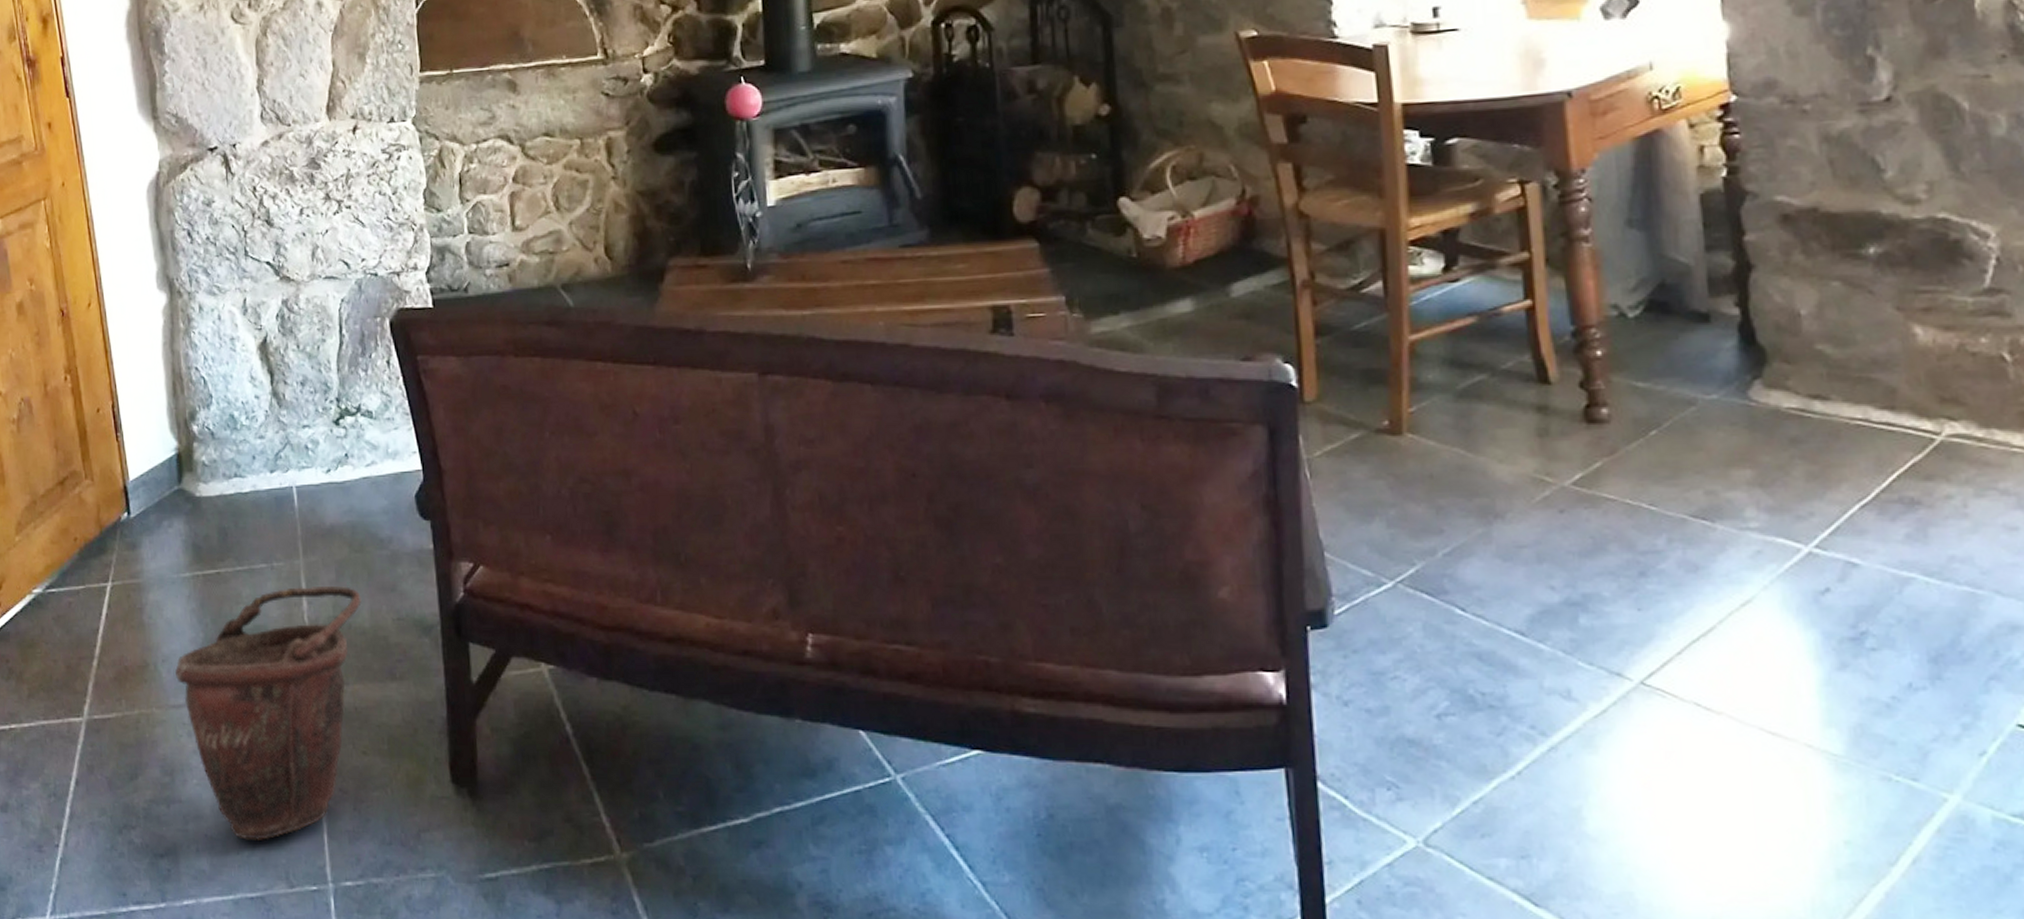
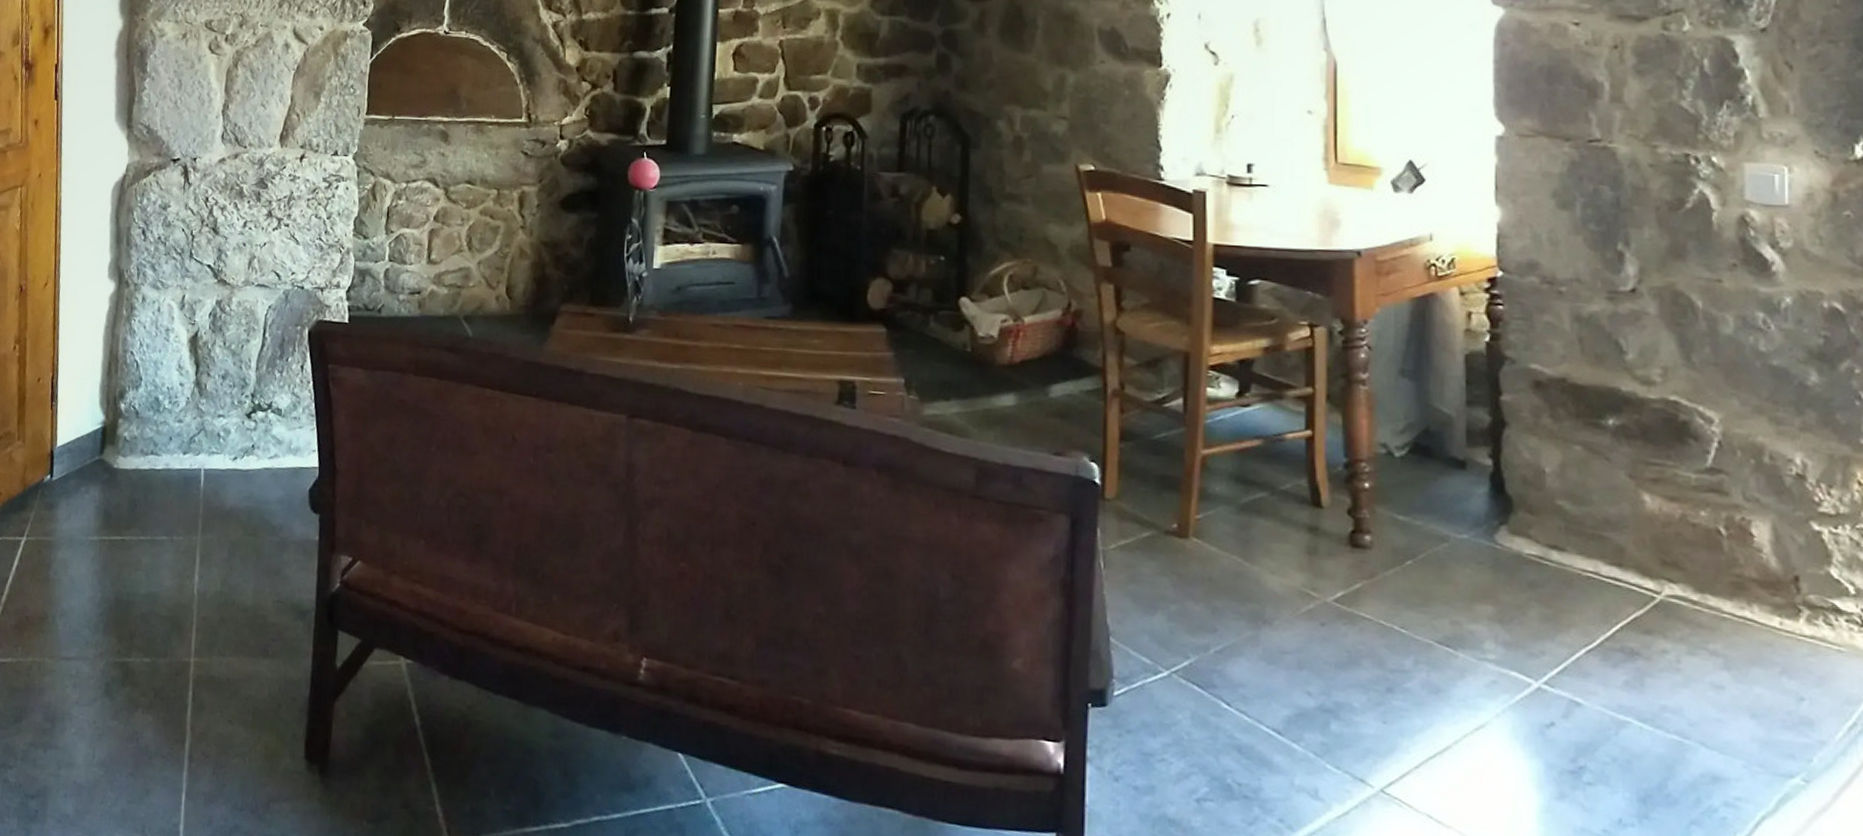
bucket: present [175,586,362,840] -> none [70,561,248,793]

